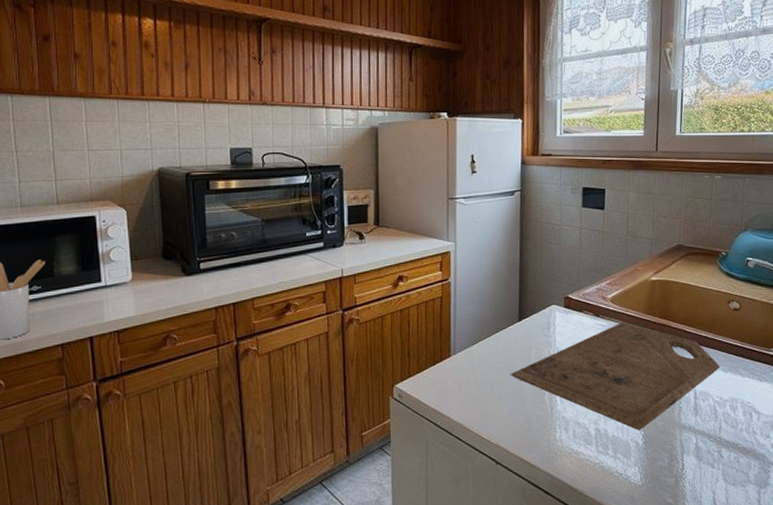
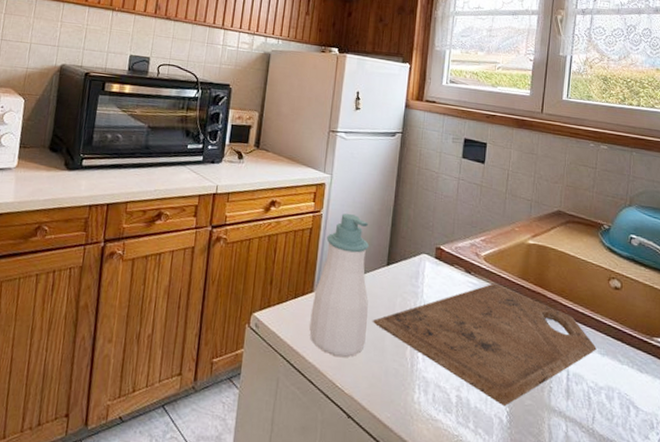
soap bottle: none [451,278,506,411] -> present [309,213,369,357]

